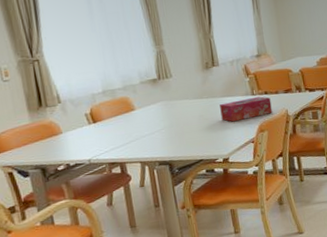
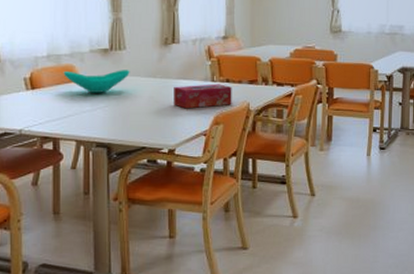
table top decor: none [119,95,179,119] -> present [63,70,130,93]

